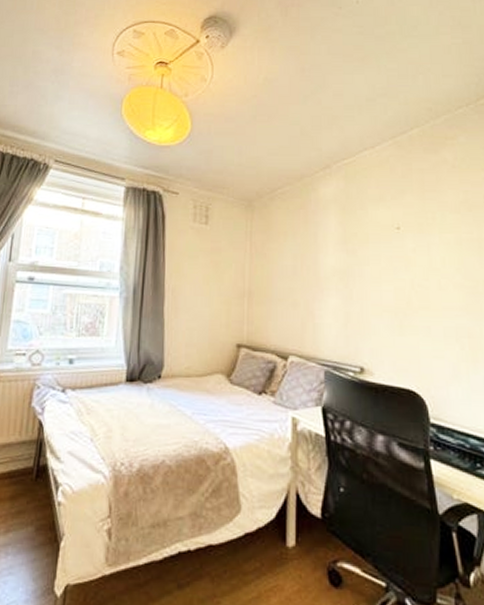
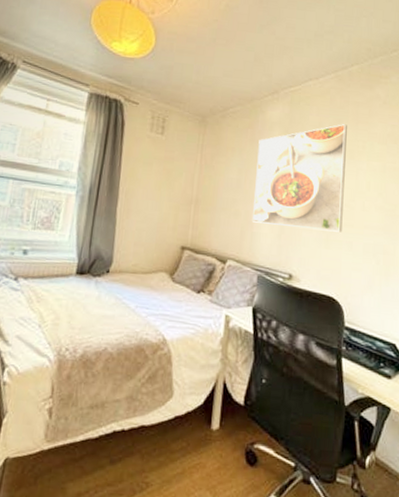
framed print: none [312,195,417,316] -> present [251,124,347,232]

